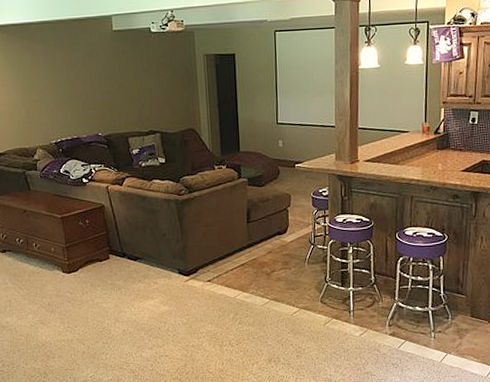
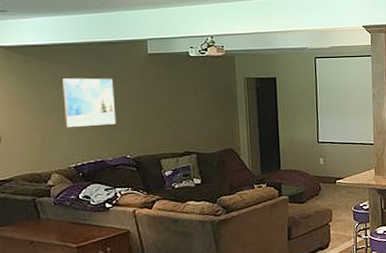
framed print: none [40,56,88,105] -> present [63,78,116,127]

